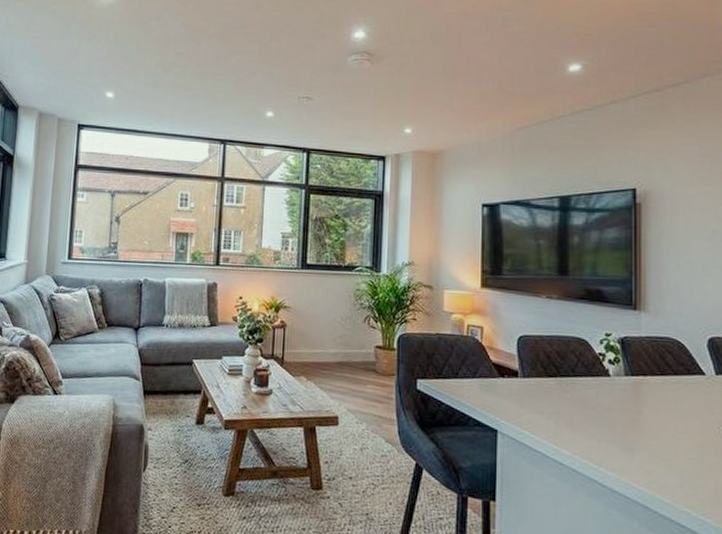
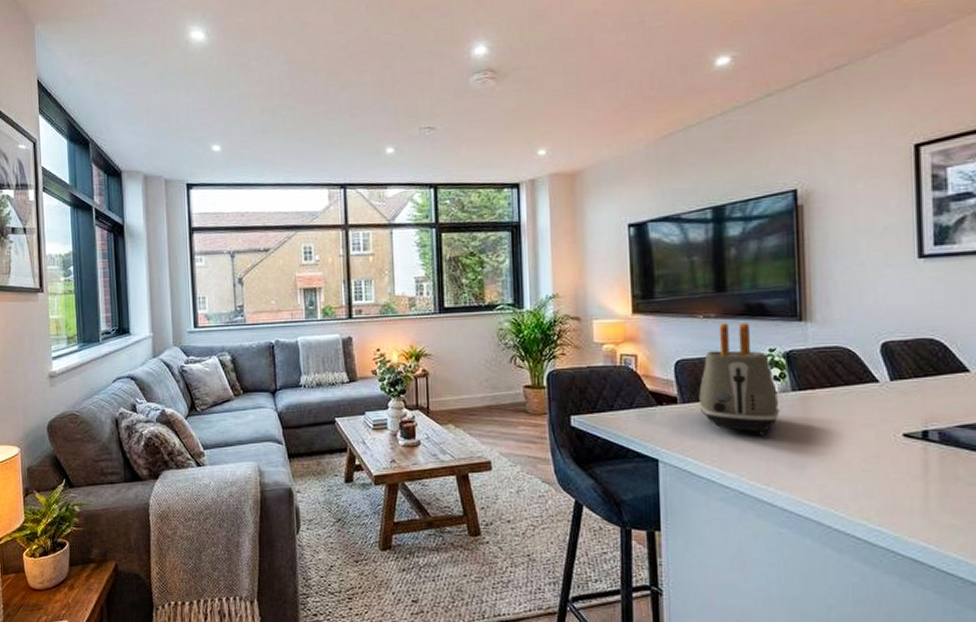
toaster: none [537,304,613,416] -> present [698,322,780,436]

